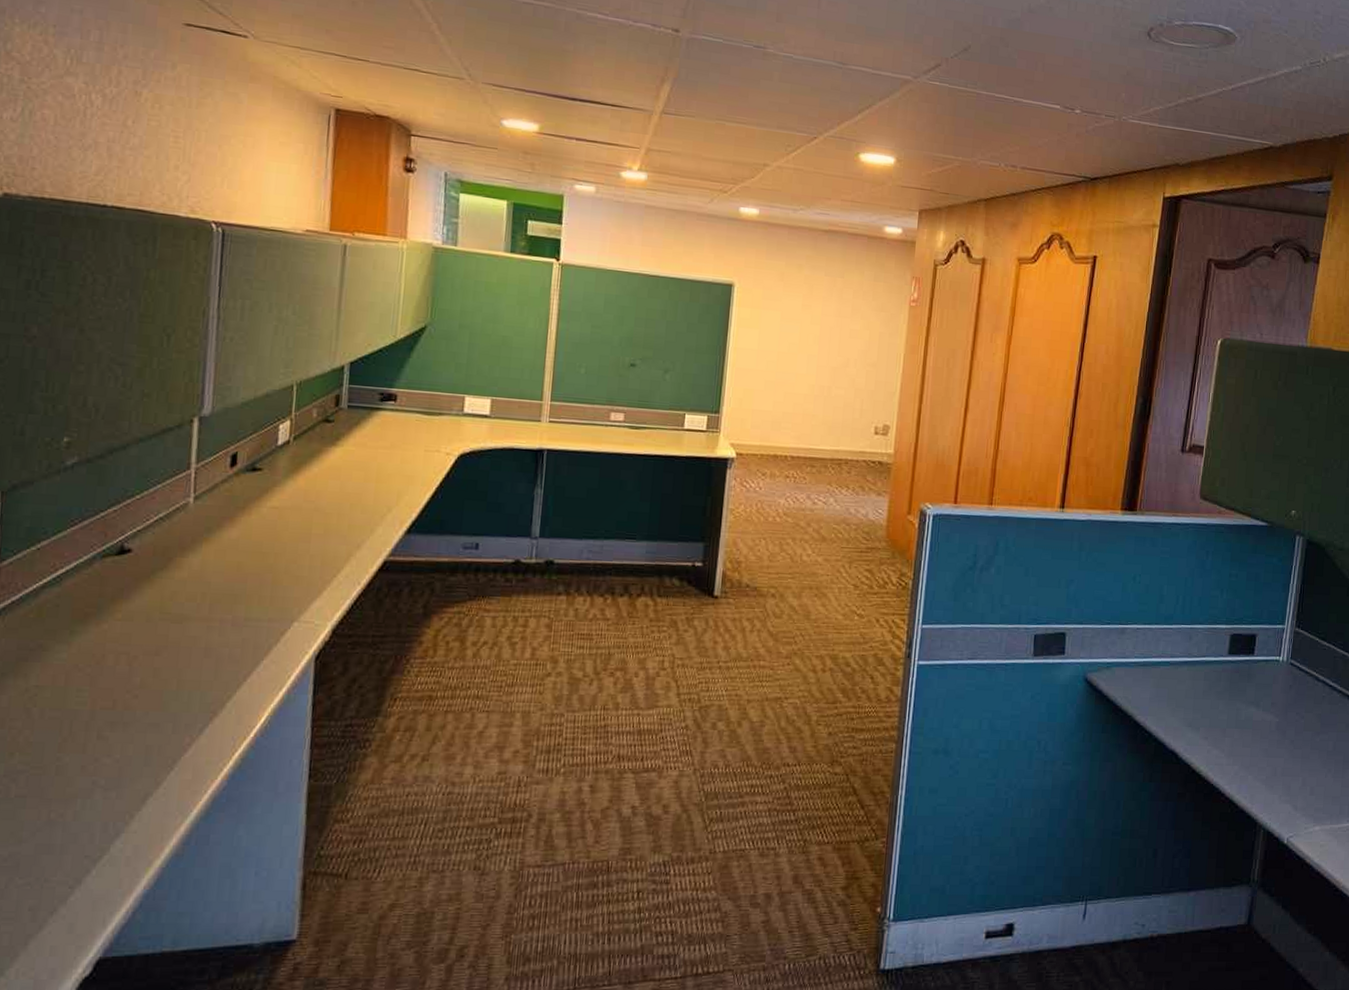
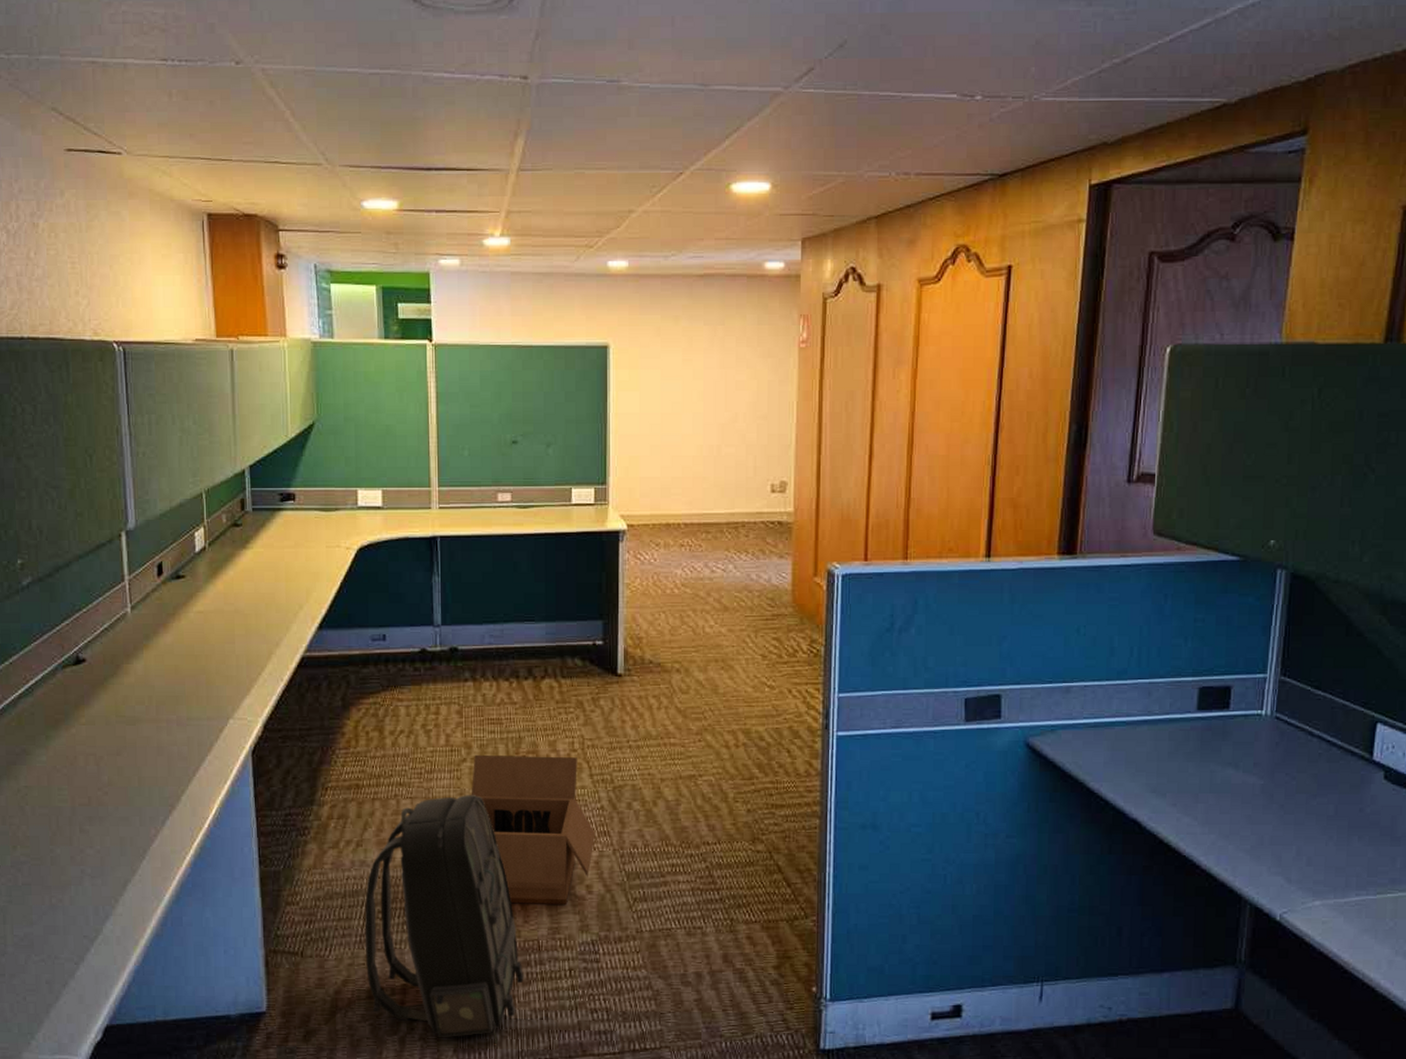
backpack: none [417,710,590,971] -> present [364,795,525,1044]
box: none [553,669,677,824] -> present [472,754,595,904]

